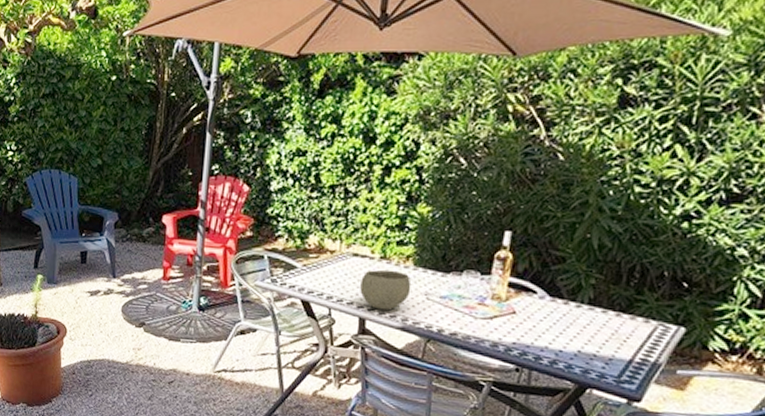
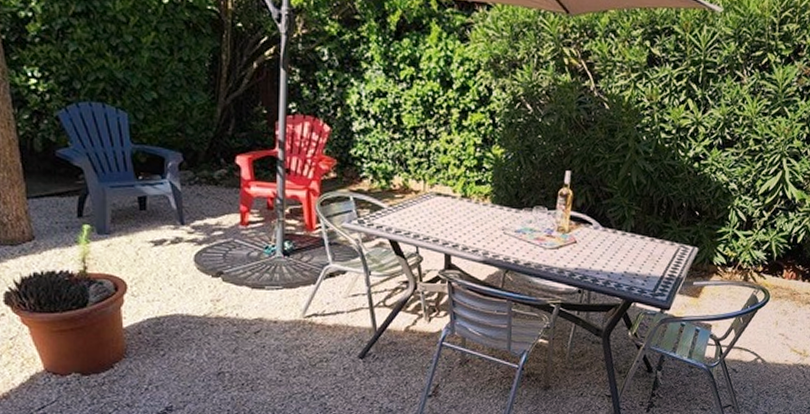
bowl: present [360,269,412,311] -> none [444,207,490,246]

